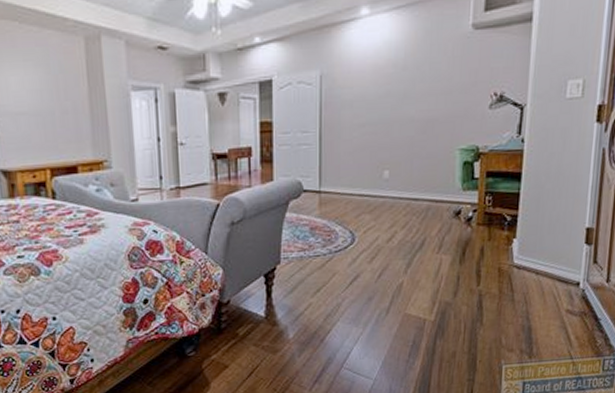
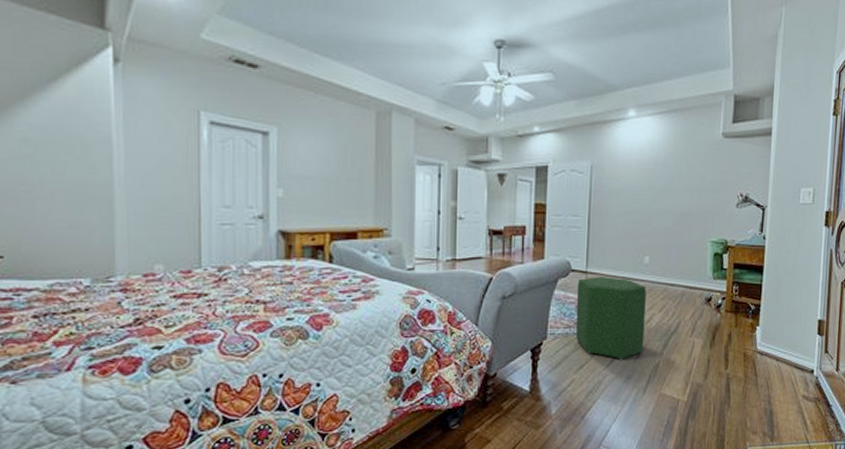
ottoman: none [310,195,387,281] -> present [575,277,646,360]

